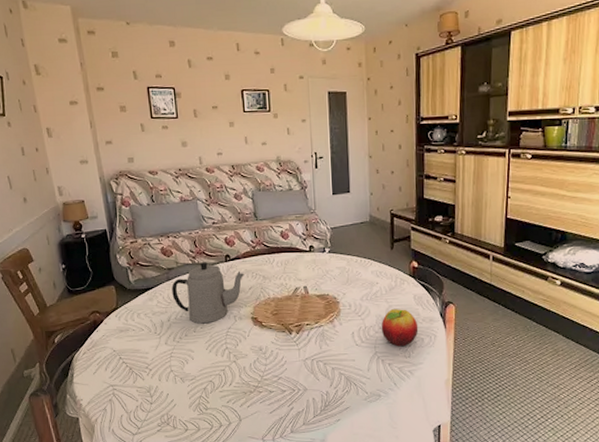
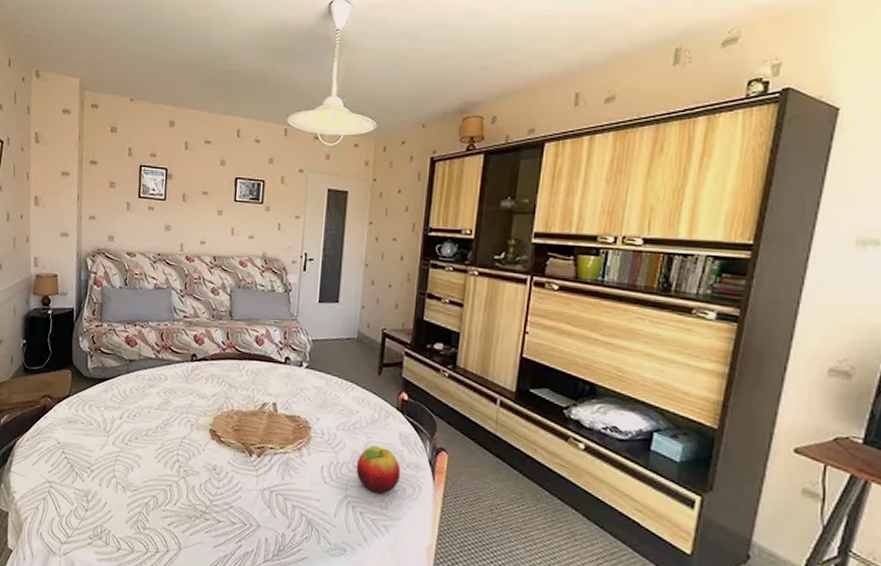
teapot: present [172,262,245,324] -> none [129,358,210,429]

